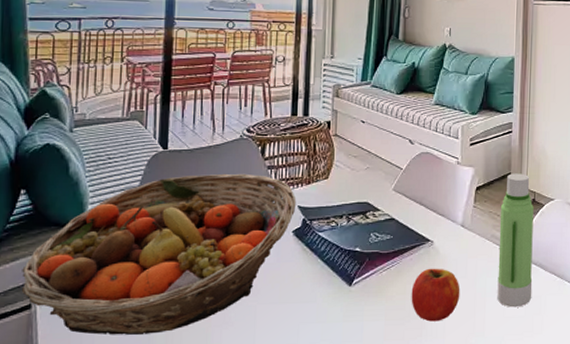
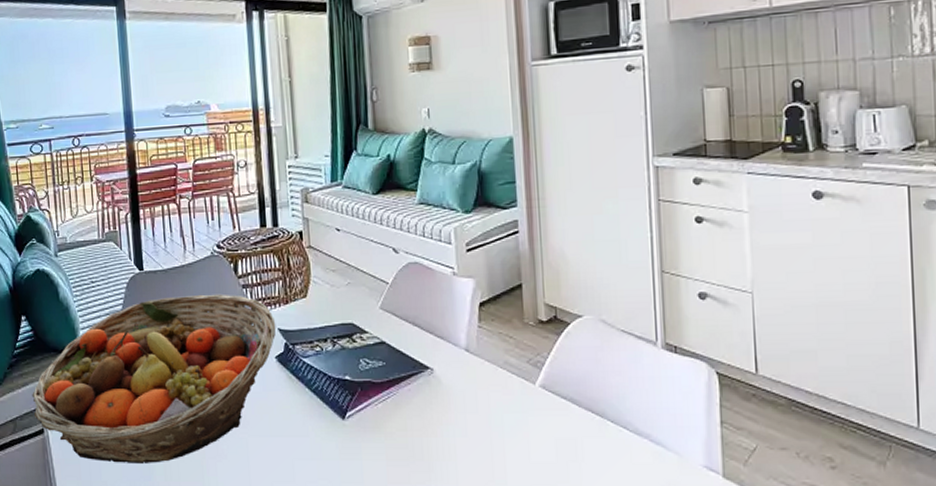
apple: present [411,268,460,322] -> none [413,401,472,464]
water bottle: present [497,173,534,308] -> none [512,284,564,452]

